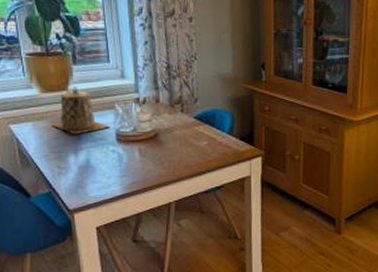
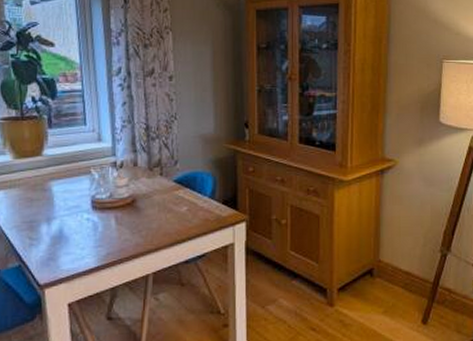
teapot: present [51,86,111,135] -> none [24,151,86,203]

